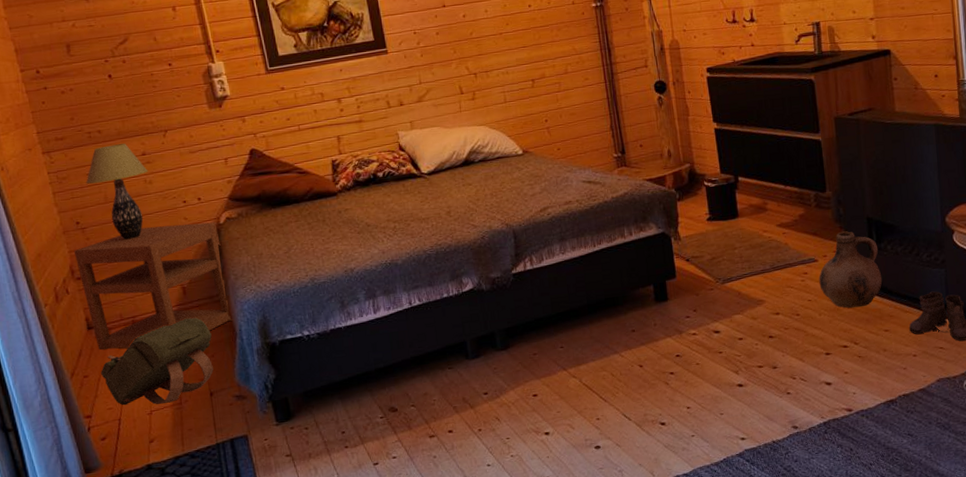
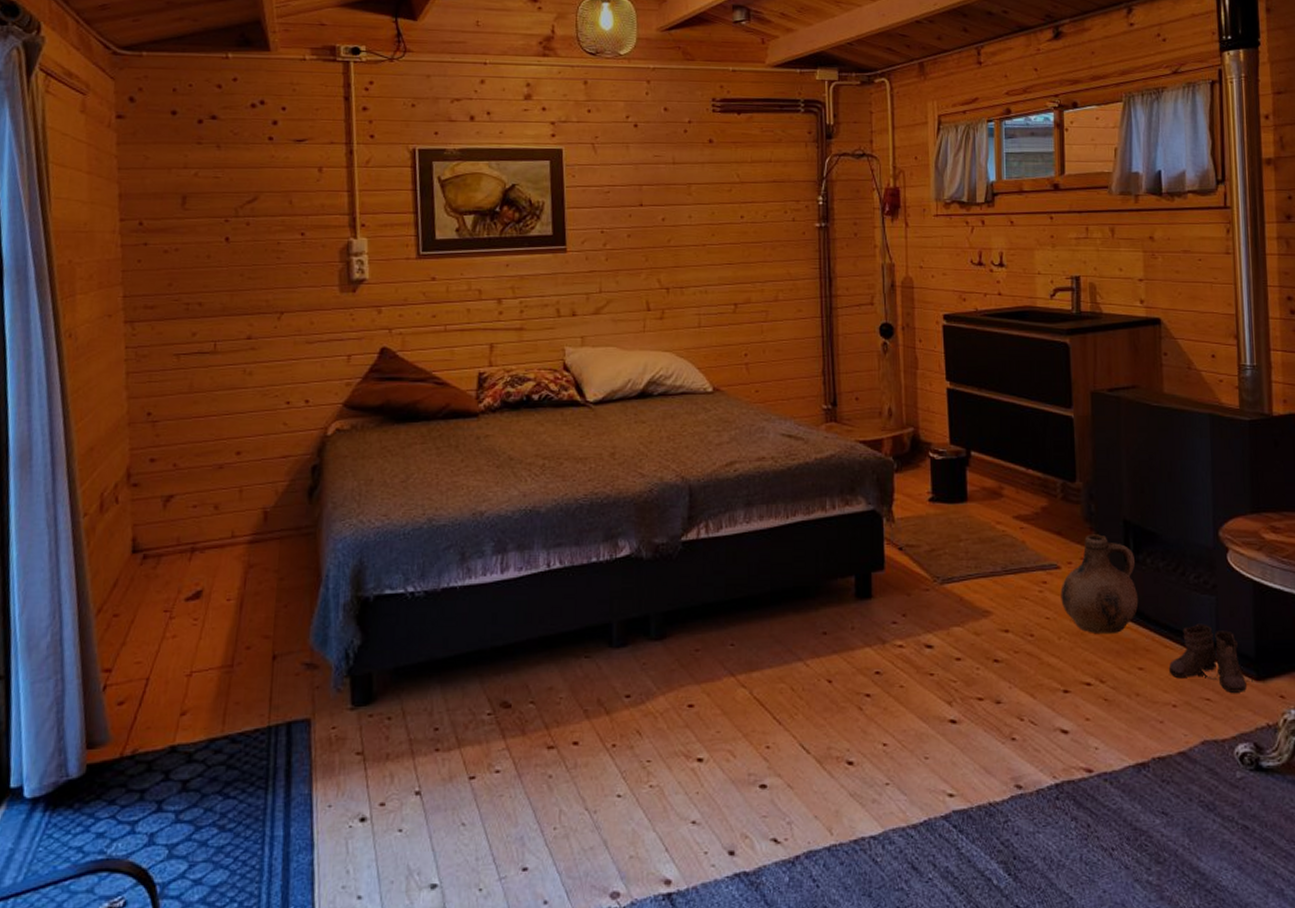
nightstand: present [73,222,233,350] -> none [136,429,323,584]
table lamp: present [86,143,149,240] -> none [171,322,251,442]
backpack: present [101,317,214,406] -> none [136,552,289,665]

